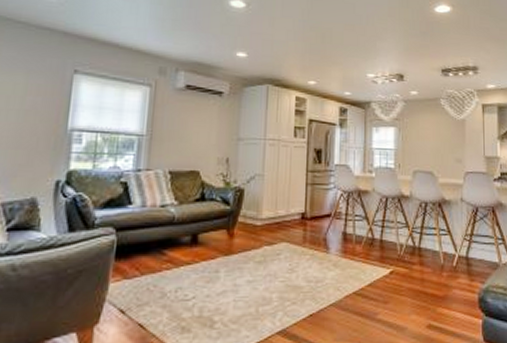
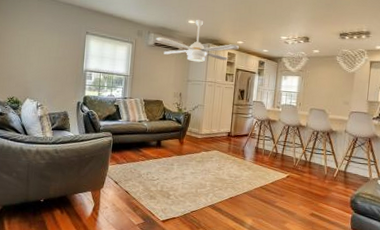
ceiling fan: none [187,51,311,112] -> present [155,19,239,63]

